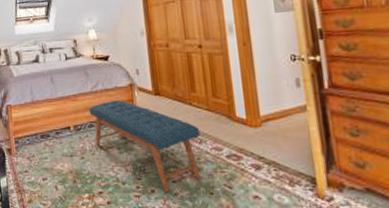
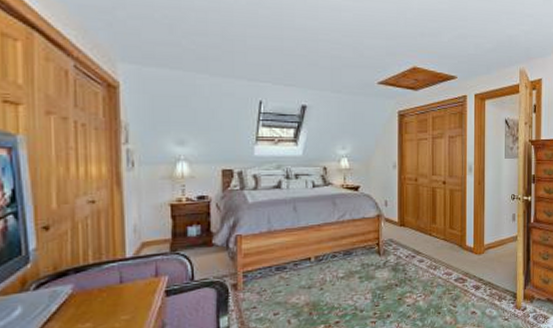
bench: present [89,100,201,193] -> none [333,230,436,316]

